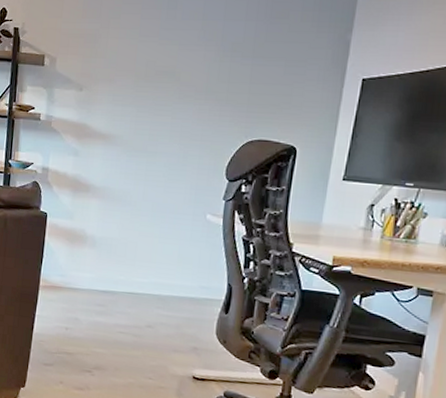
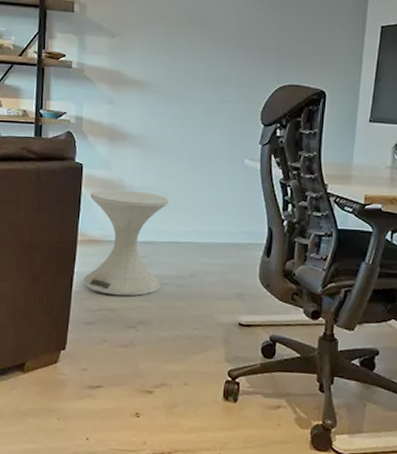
side table: none [43,238,129,342] -> present [83,189,169,296]

